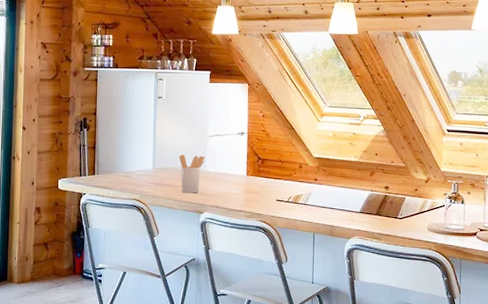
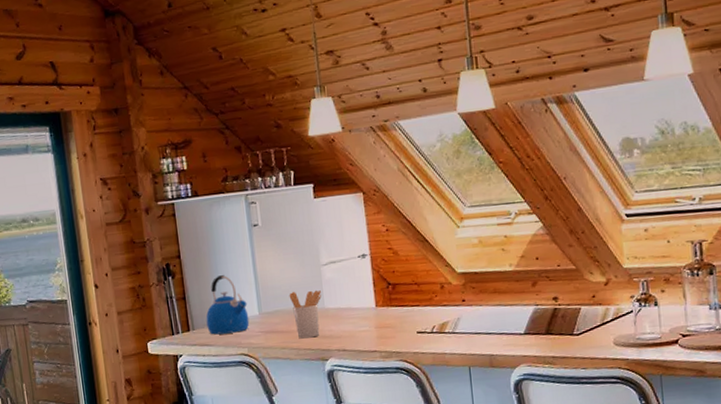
kettle: none [109,133,145,181] -> present [206,275,250,335]

